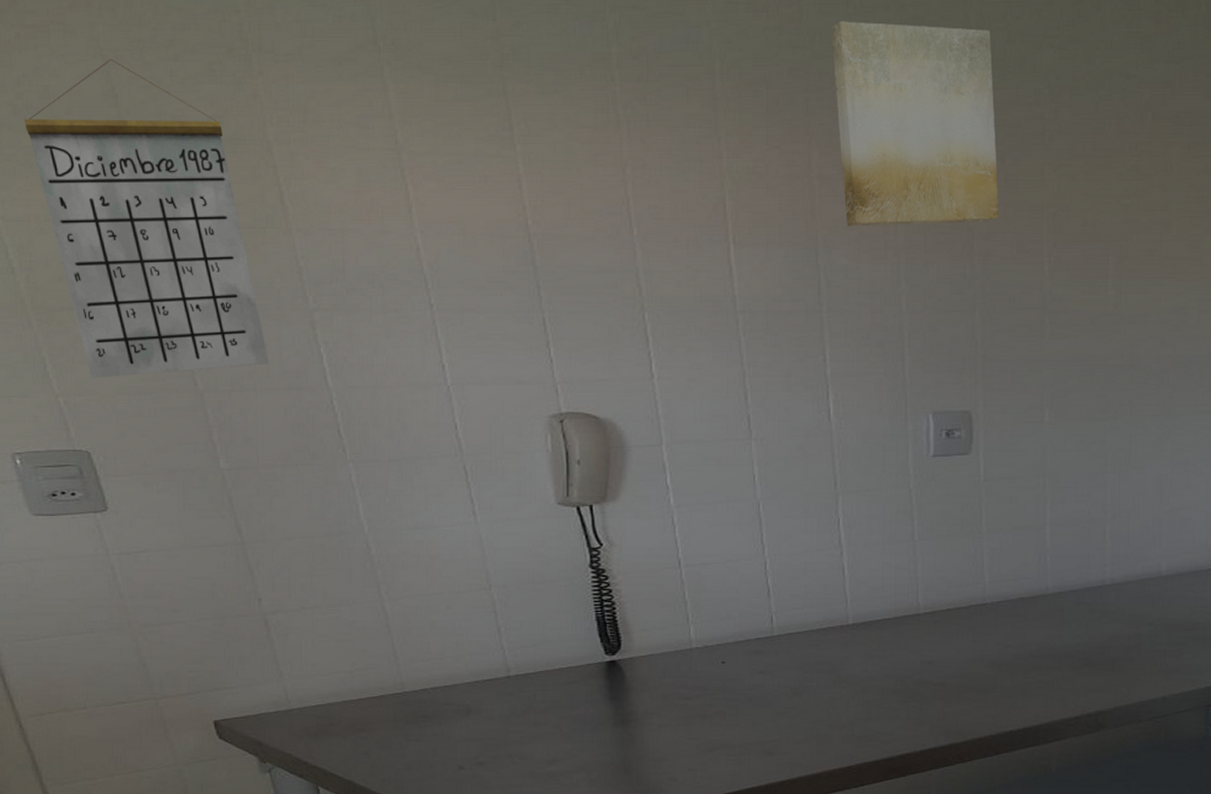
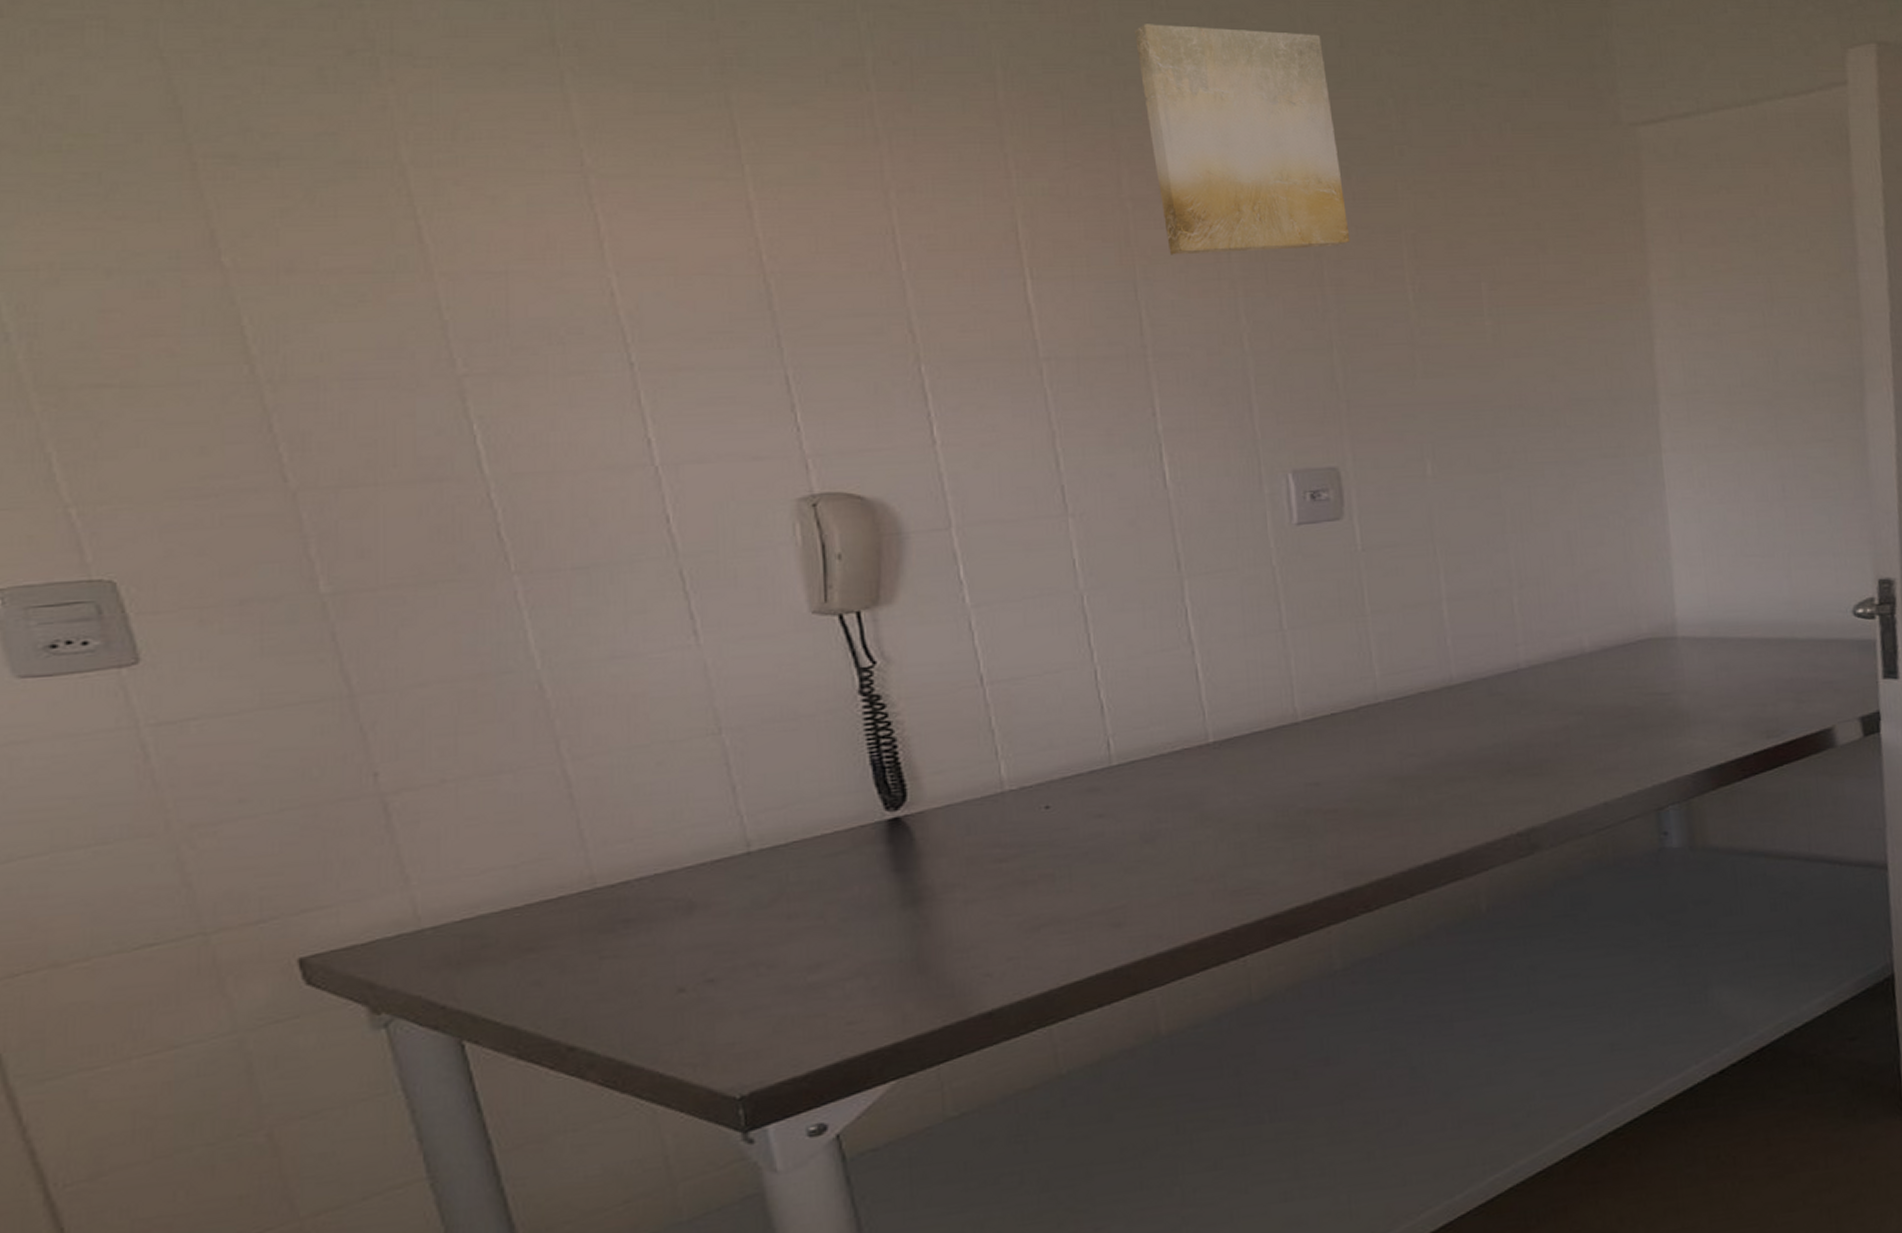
calendar: present [24,59,270,379] -> none [38,63,398,480]

